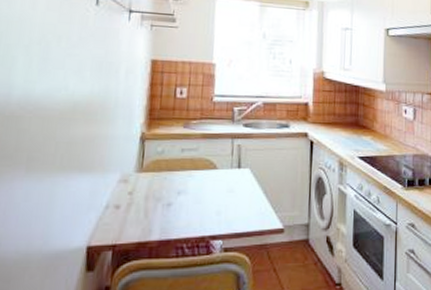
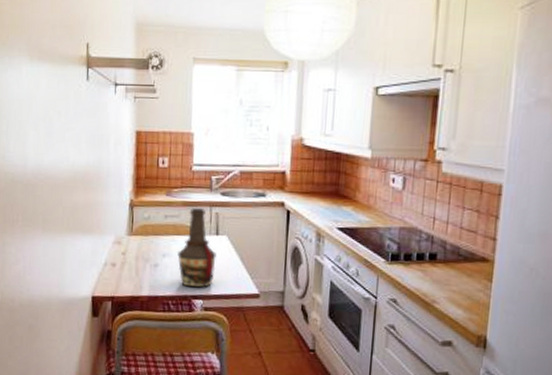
bottle: none [194,139,238,227] -> present [177,207,216,288]

